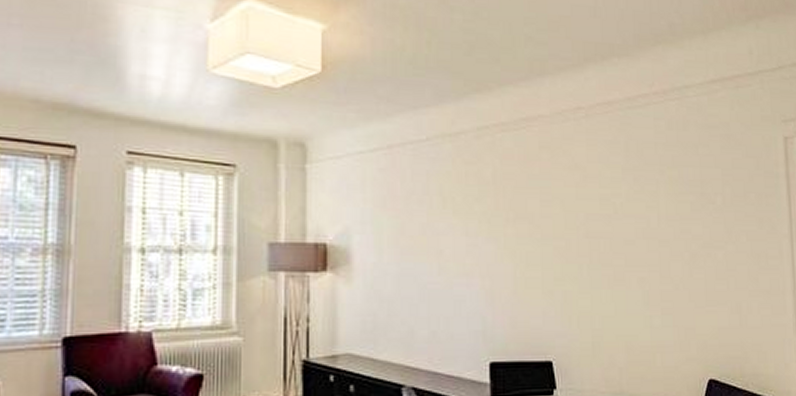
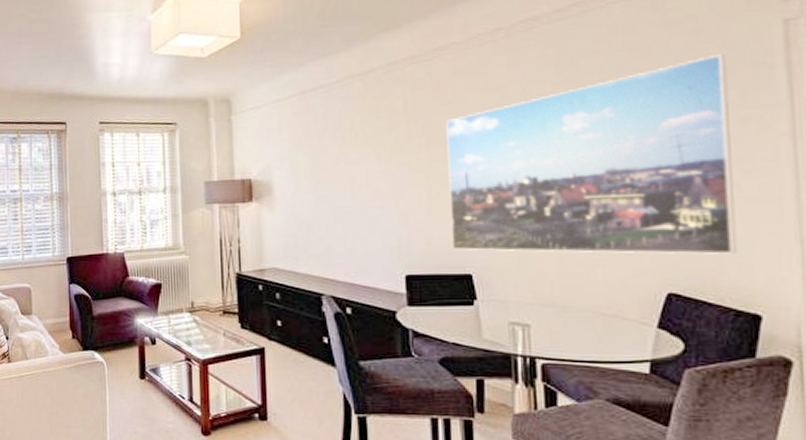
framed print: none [531,159,757,343] -> present [446,53,737,255]

